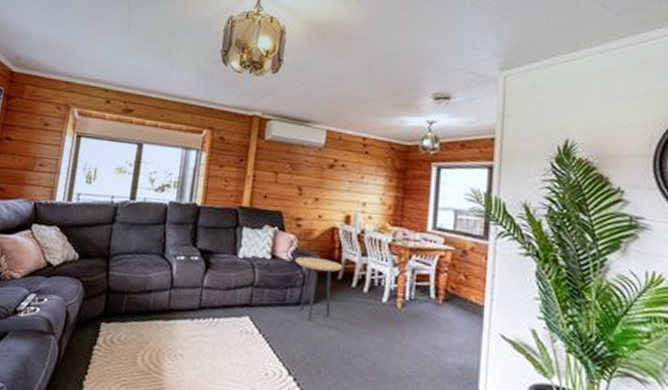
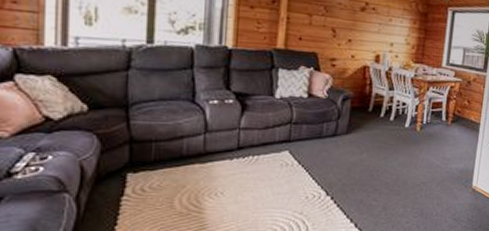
side table: present [295,256,343,322] -> none [331,93,373,150]

